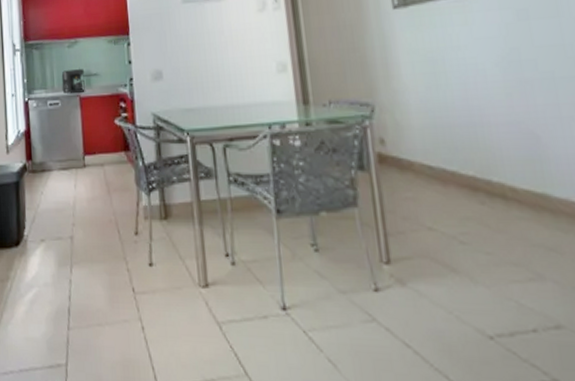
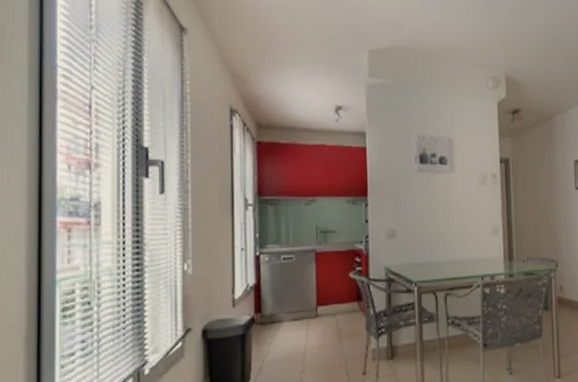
coffee maker: present [61,69,85,93] -> none [297,226,321,248]

